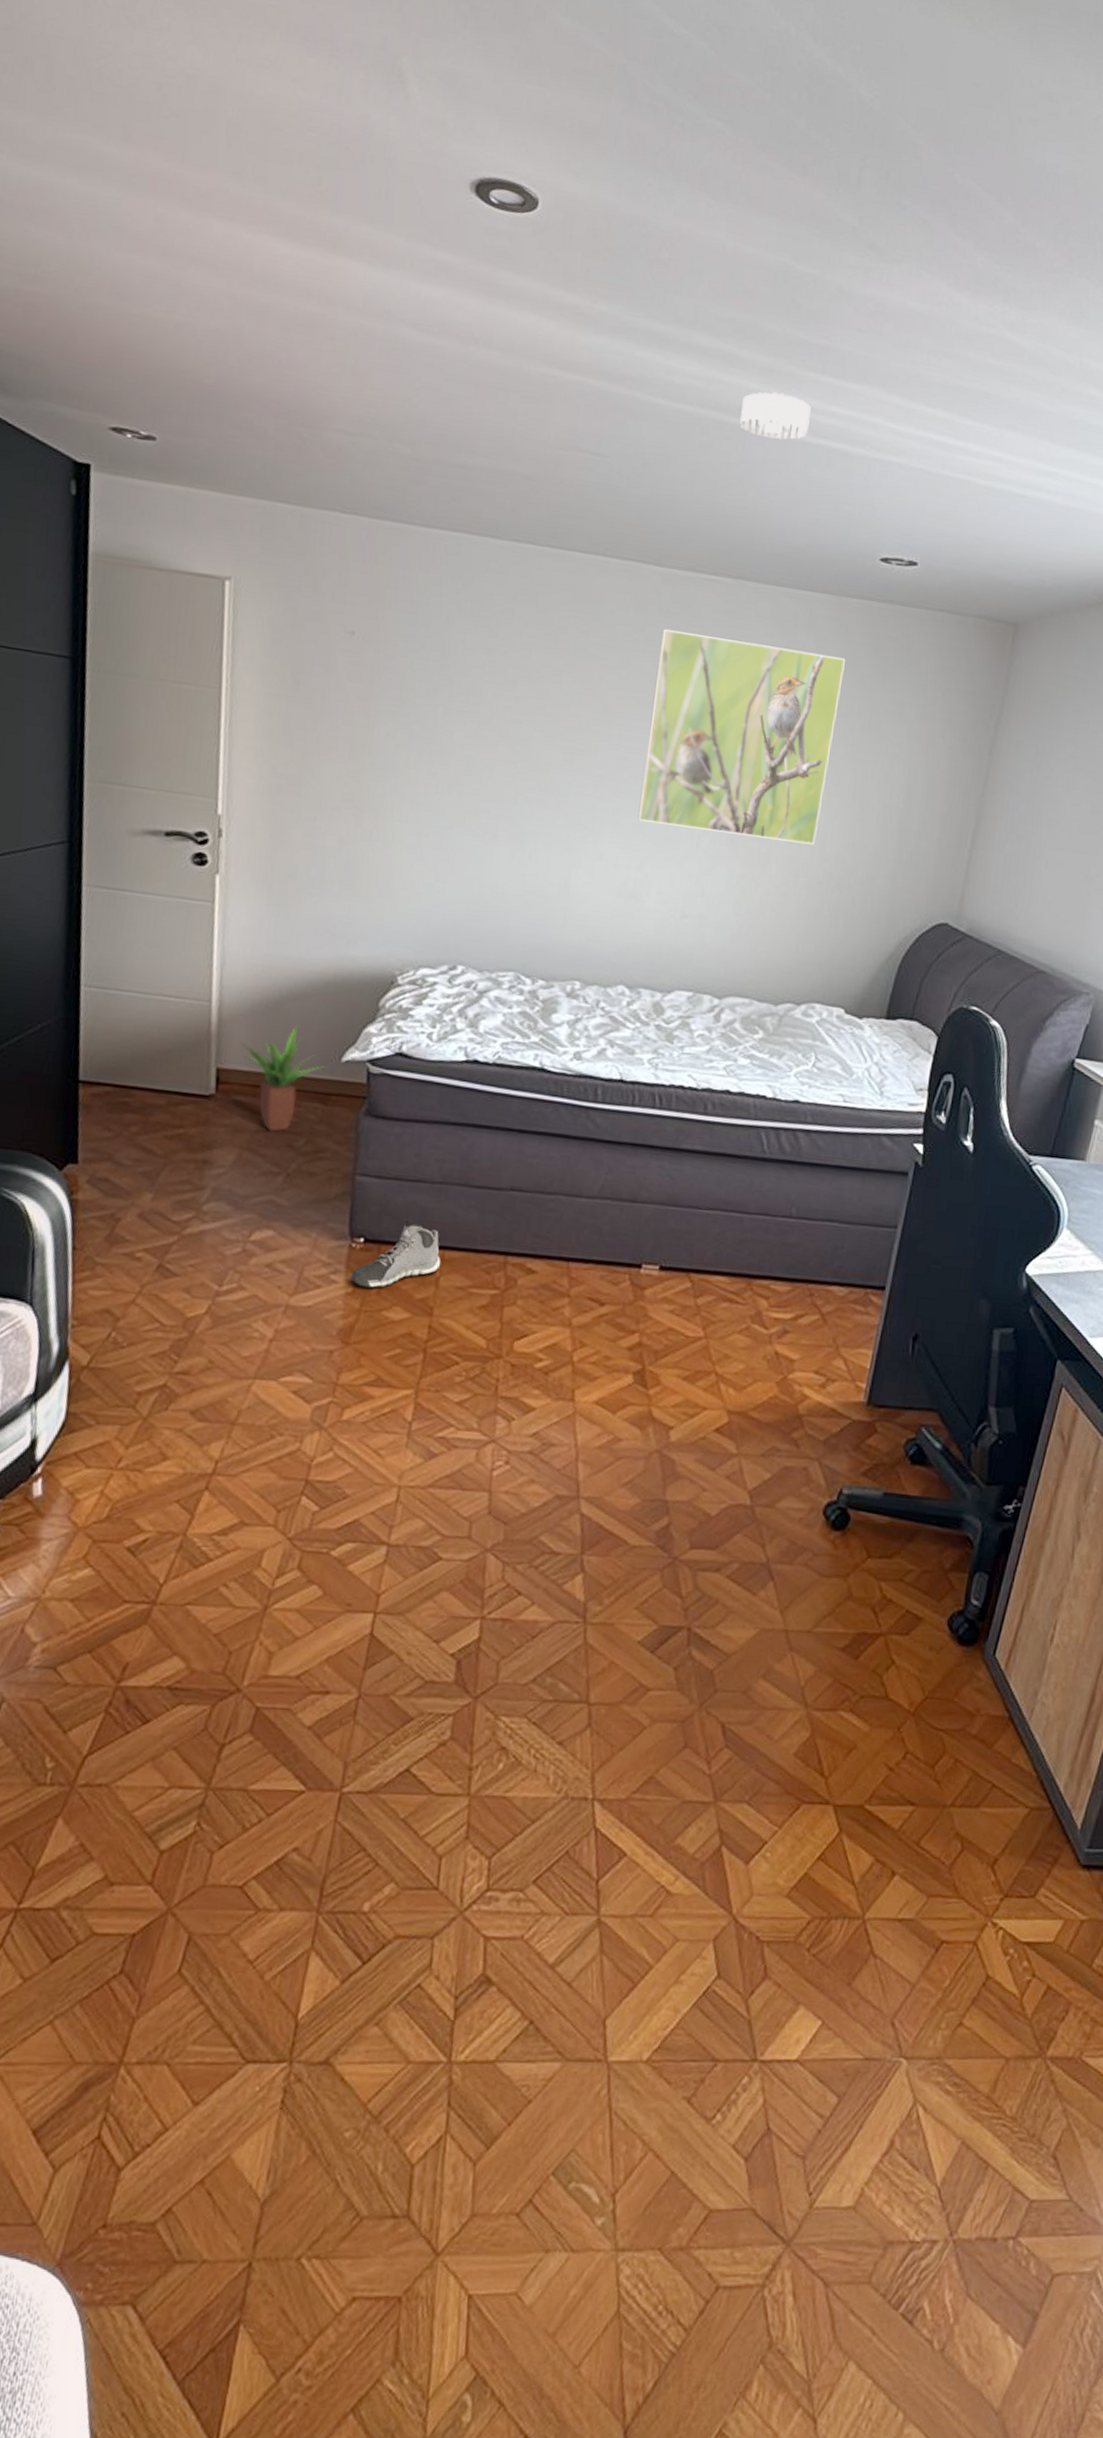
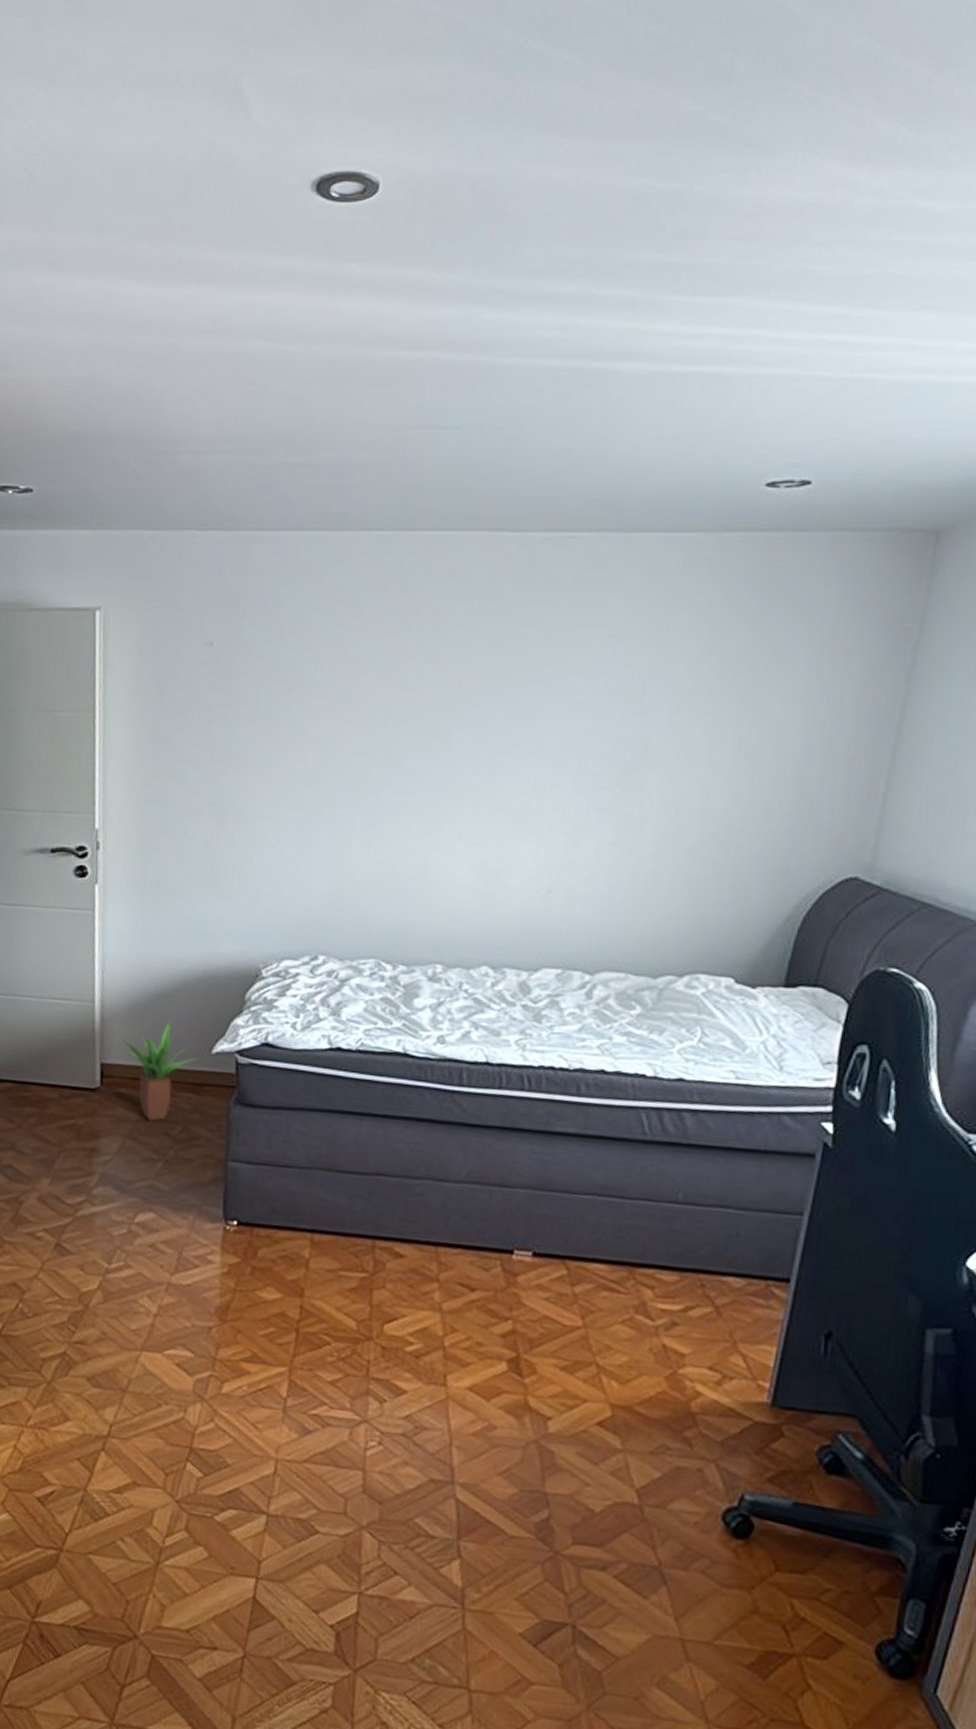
sneaker: present [351,1218,440,1288] -> none [226,1202,310,1269]
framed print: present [638,628,845,845] -> none [498,595,726,804]
smoke detector: present [740,392,811,440] -> none [599,324,680,376]

